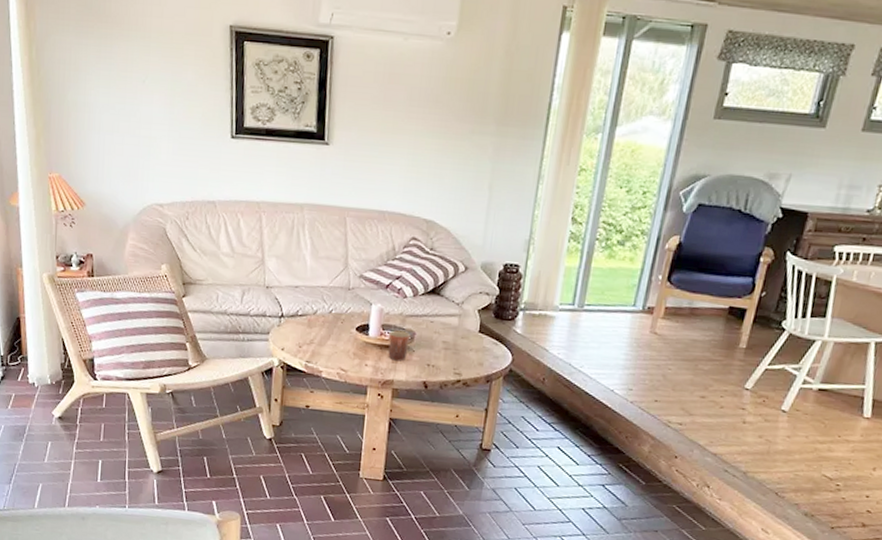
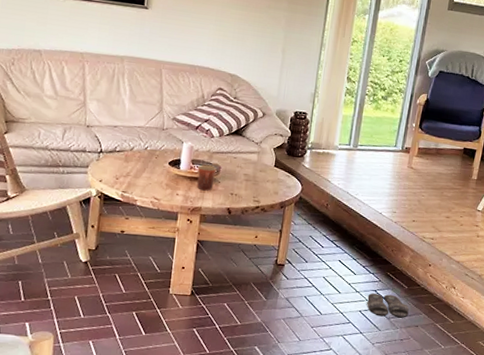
slippers: none [591,488,647,520] -> present [366,293,409,318]

